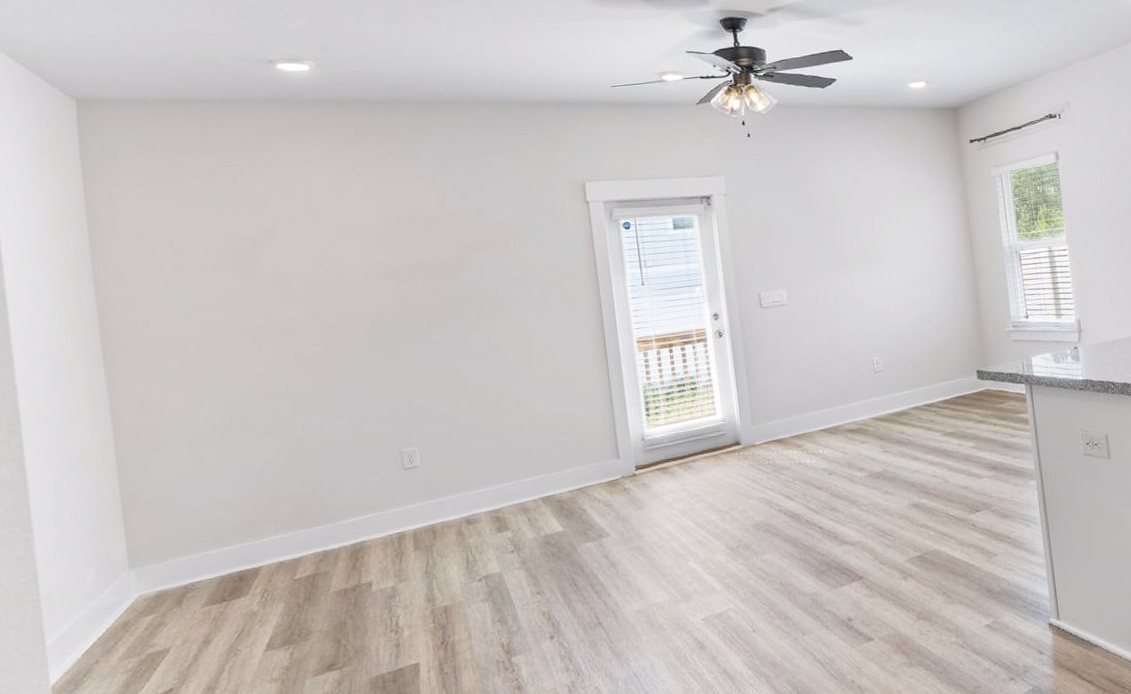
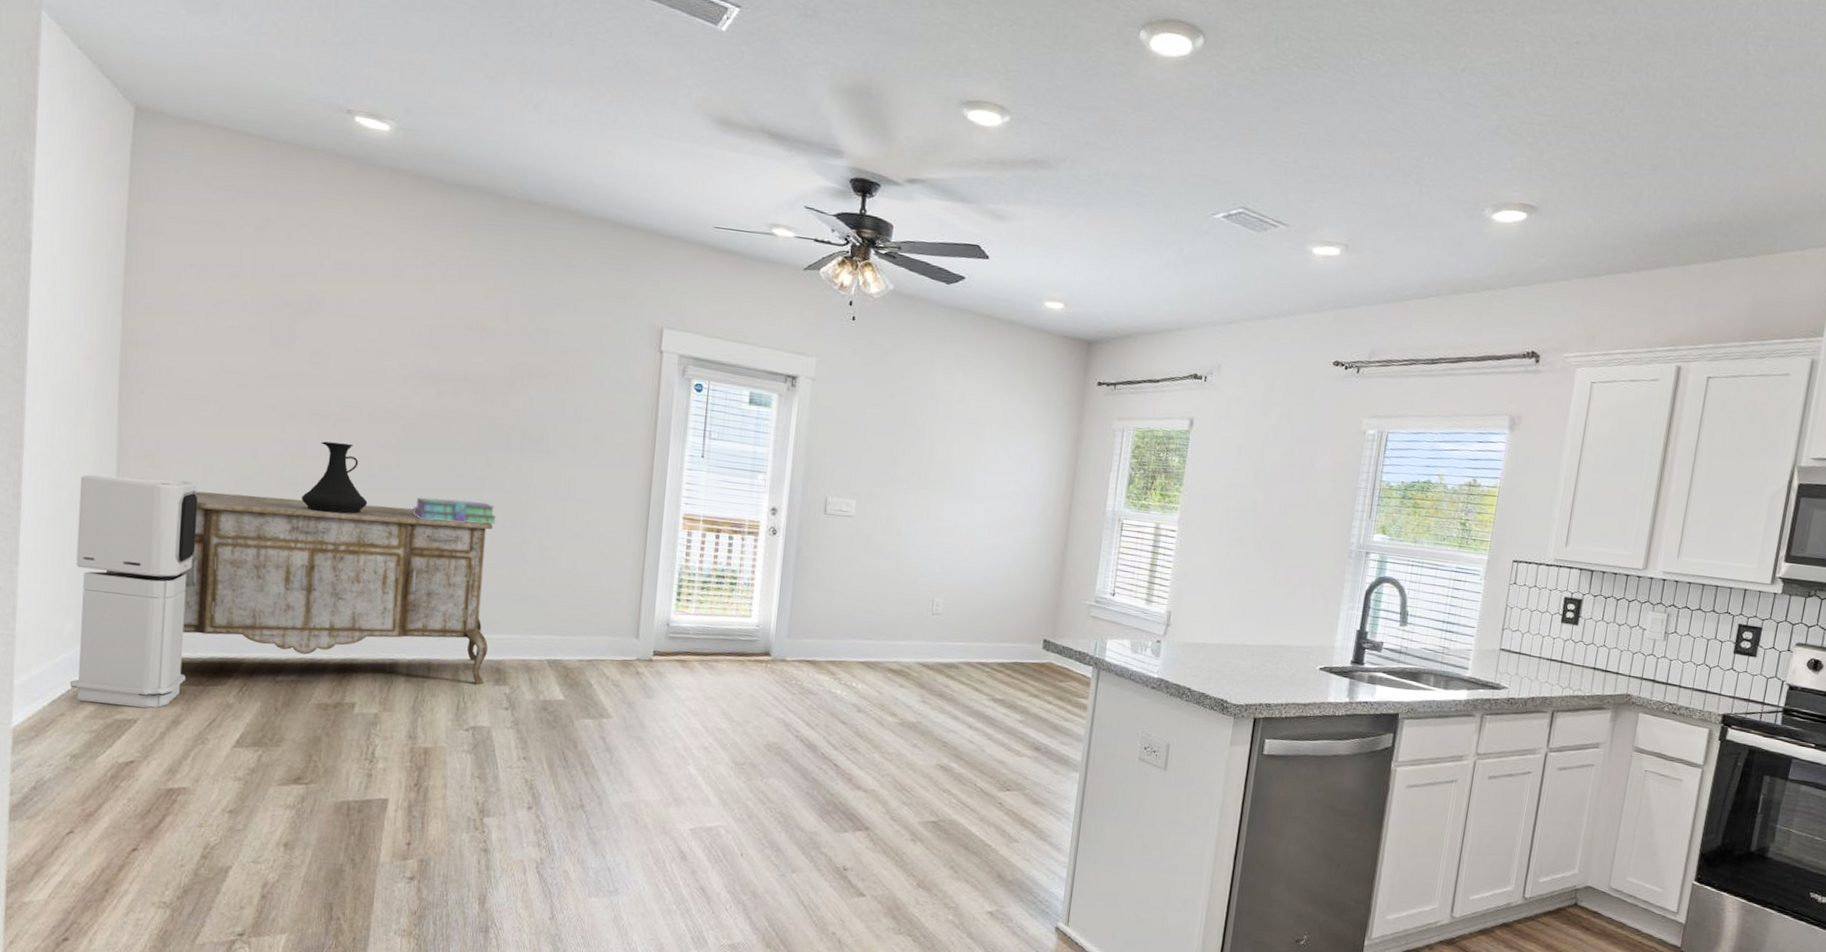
air purifier: none [78,417,209,645] -> present [69,474,198,708]
sideboard: none [118,388,487,557] -> present [107,491,493,686]
vase: none [288,349,350,416] -> present [301,441,368,514]
stack of books: none [392,370,470,400] -> present [412,497,496,525]

